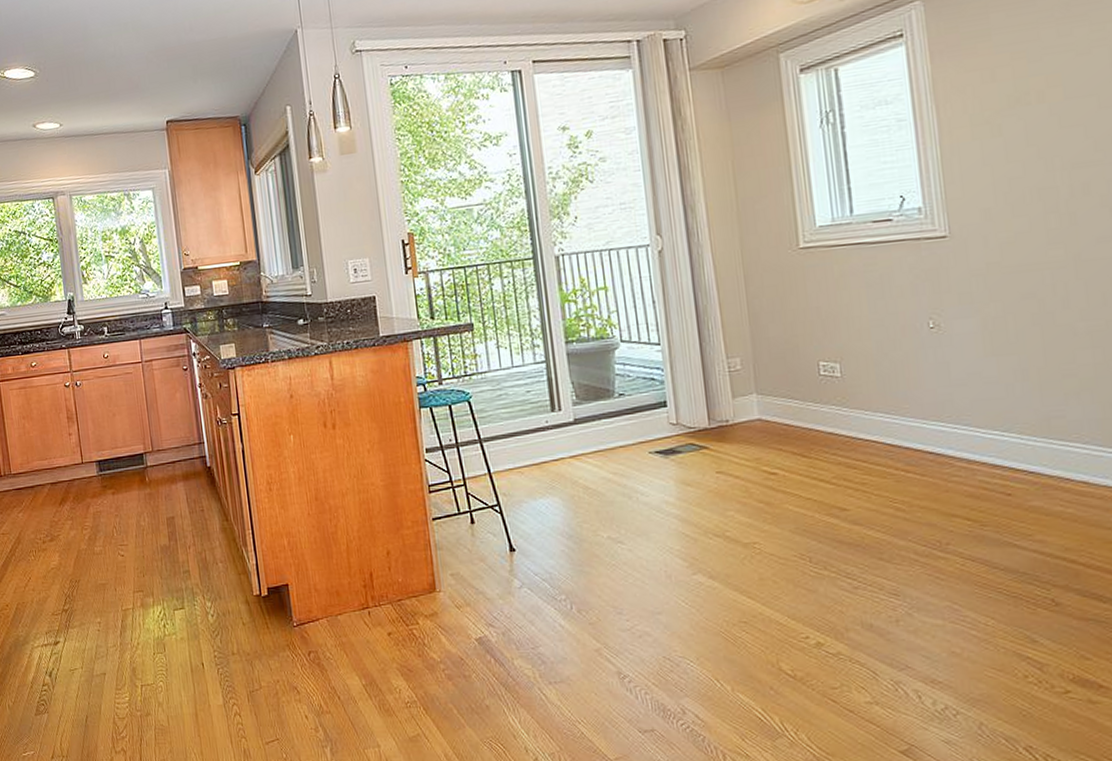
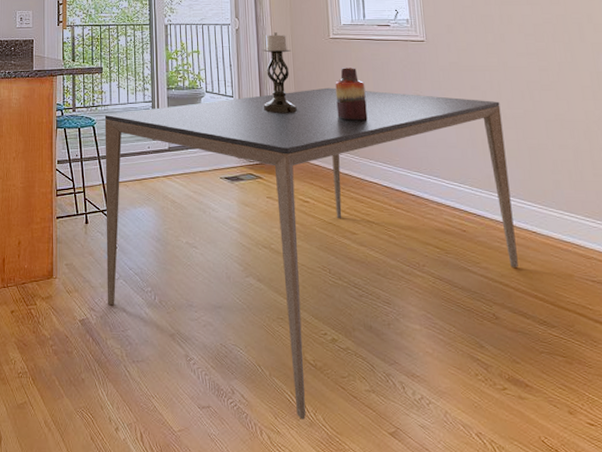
dining table: none [482,312,1092,740] -> present [104,87,519,420]
candle holder: none [698,249,756,361] -> present [262,32,298,113]
vase: none [809,286,861,362] -> present [335,68,368,122]

